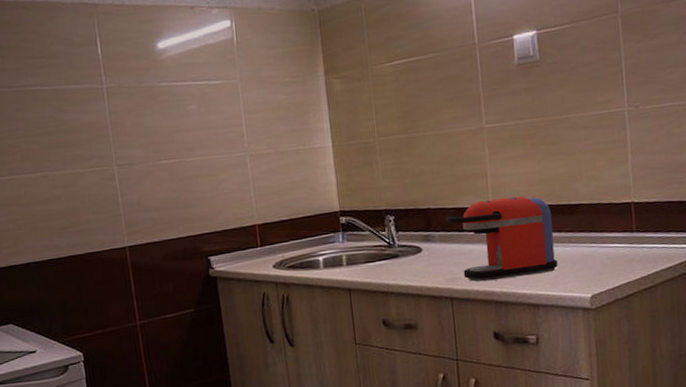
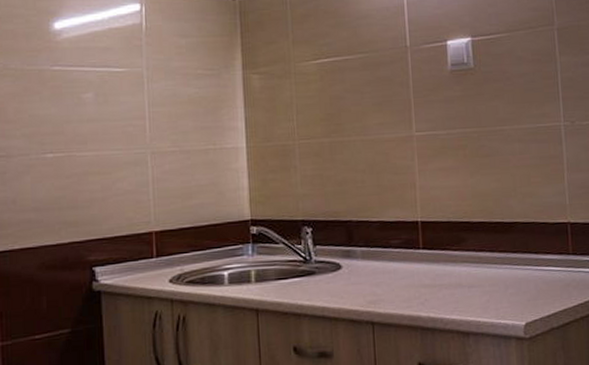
coffee maker: present [446,195,558,282] -> none [369,210,490,305]

